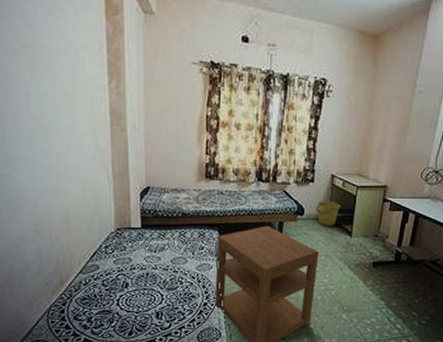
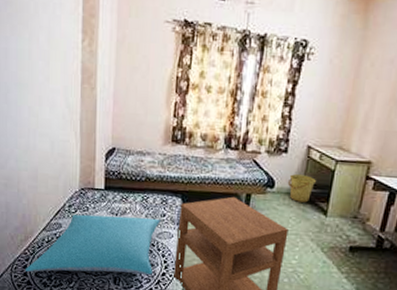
pillow: none [62,252,199,317] -> present [25,214,160,276]

